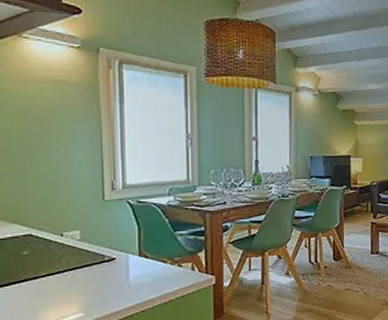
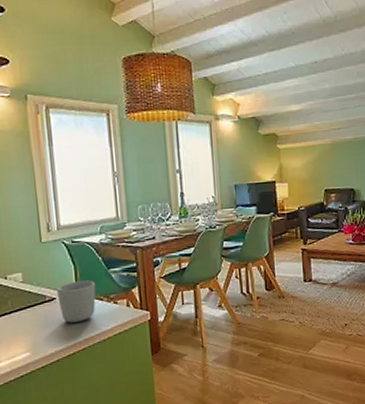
mug: none [118,242,160,284] -> present [57,280,96,323]

